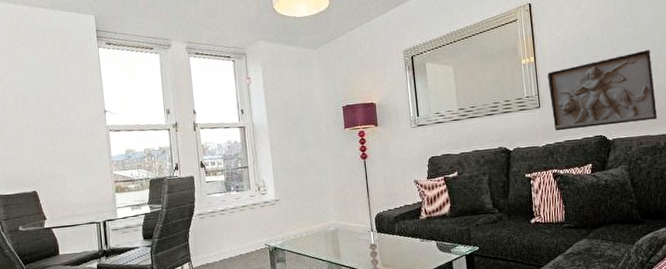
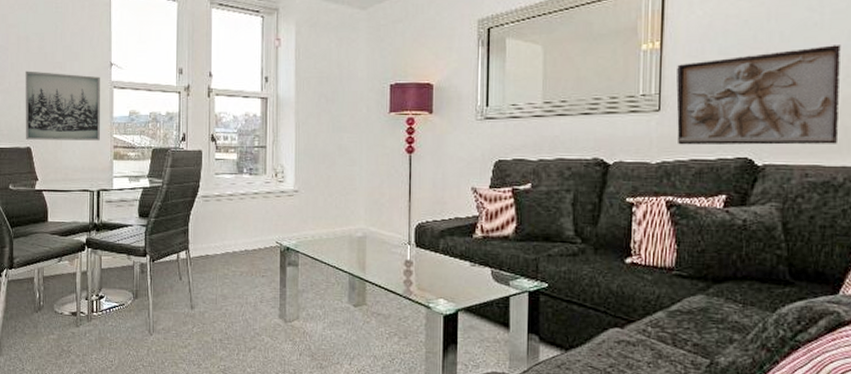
wall art: none [25,122,101,185] -> present [25,71,100,141]

